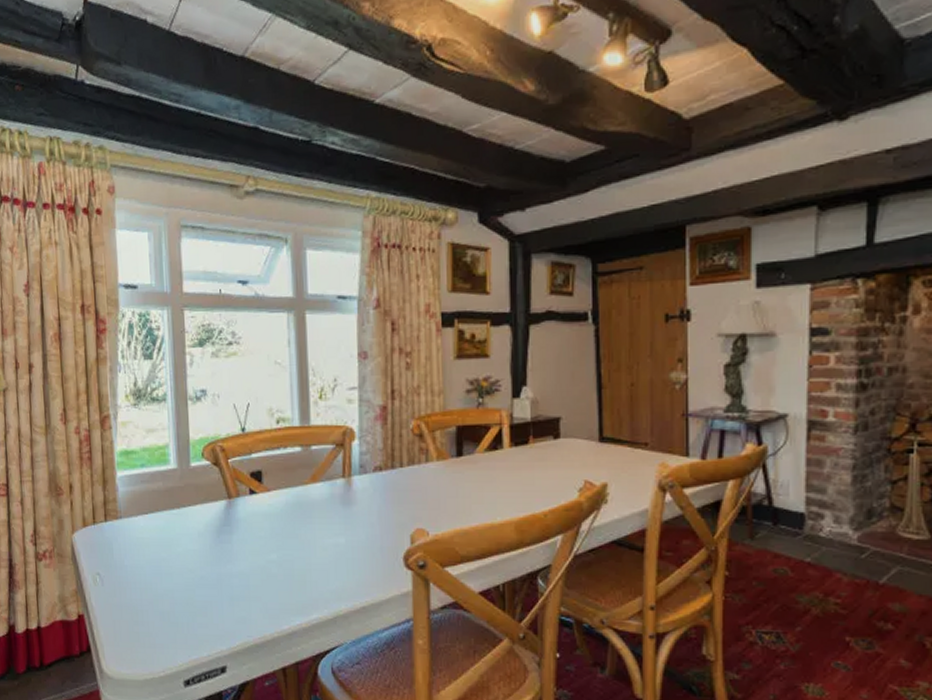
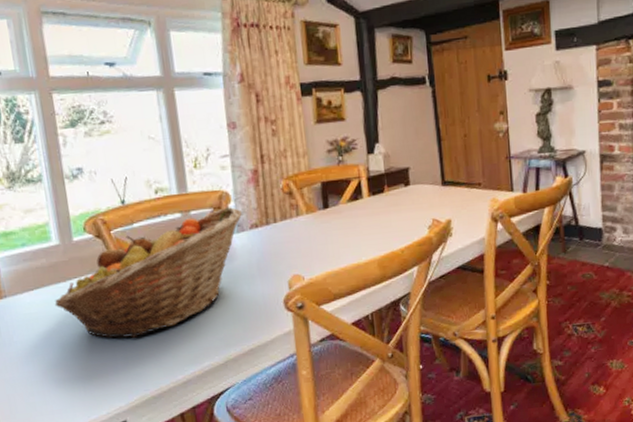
fruit basket: none [166,445,366,577] -> present [54,207,242,338]

